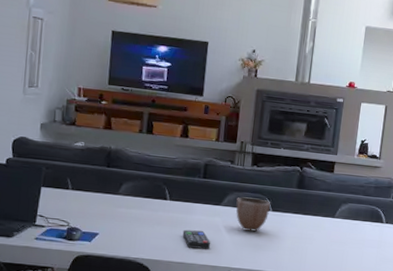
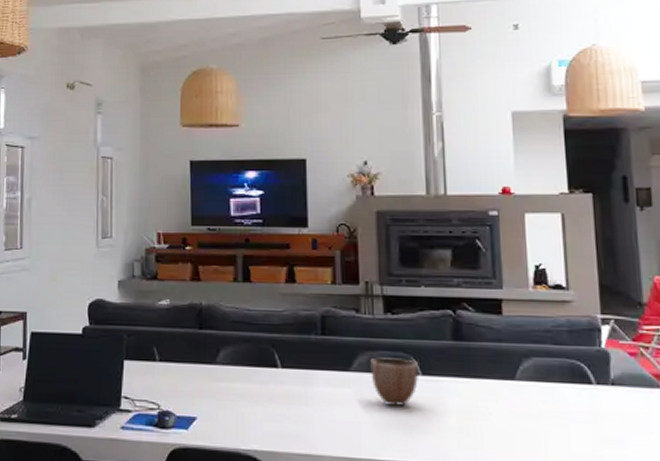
remote control: present [182,229,210,249] -> none [303,407,342,434]

